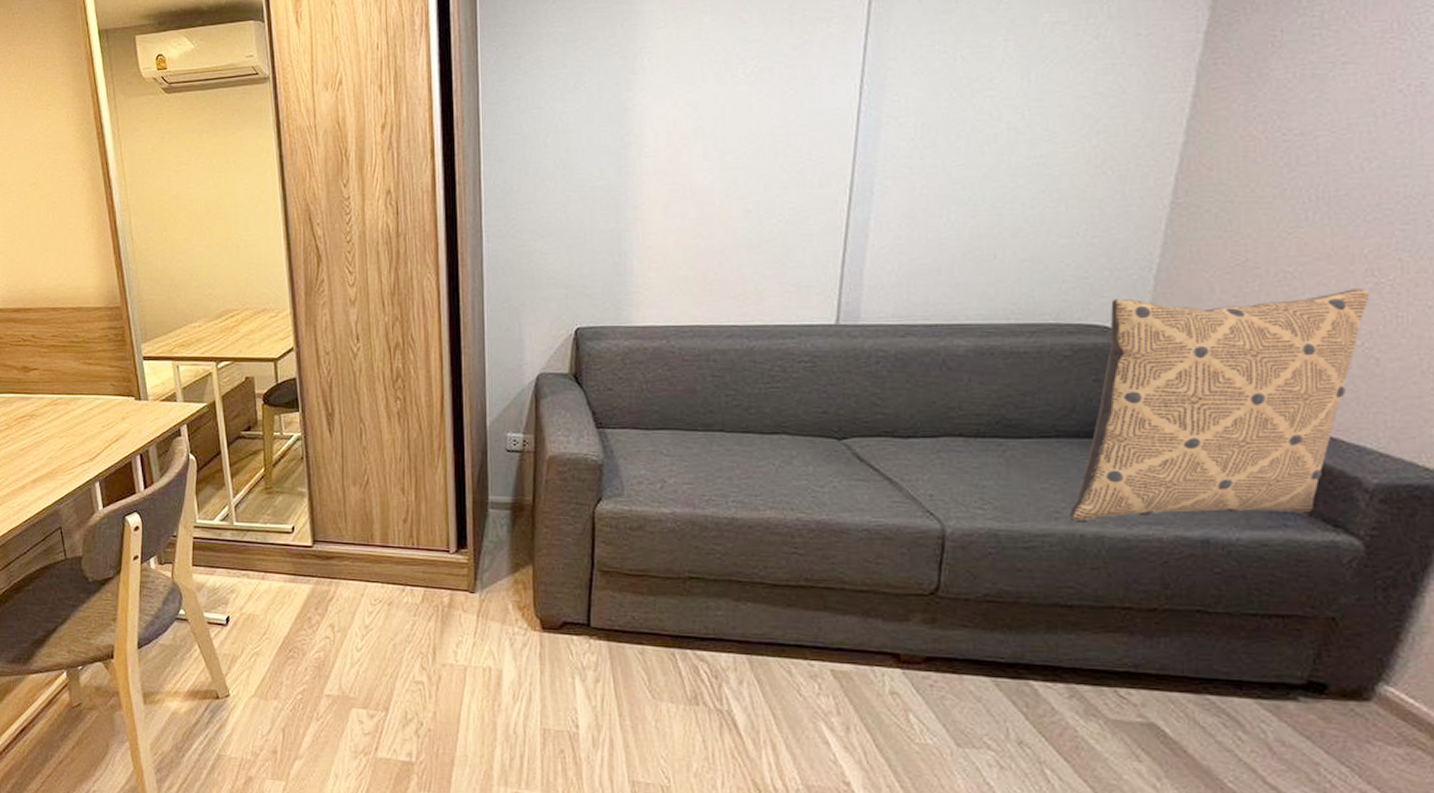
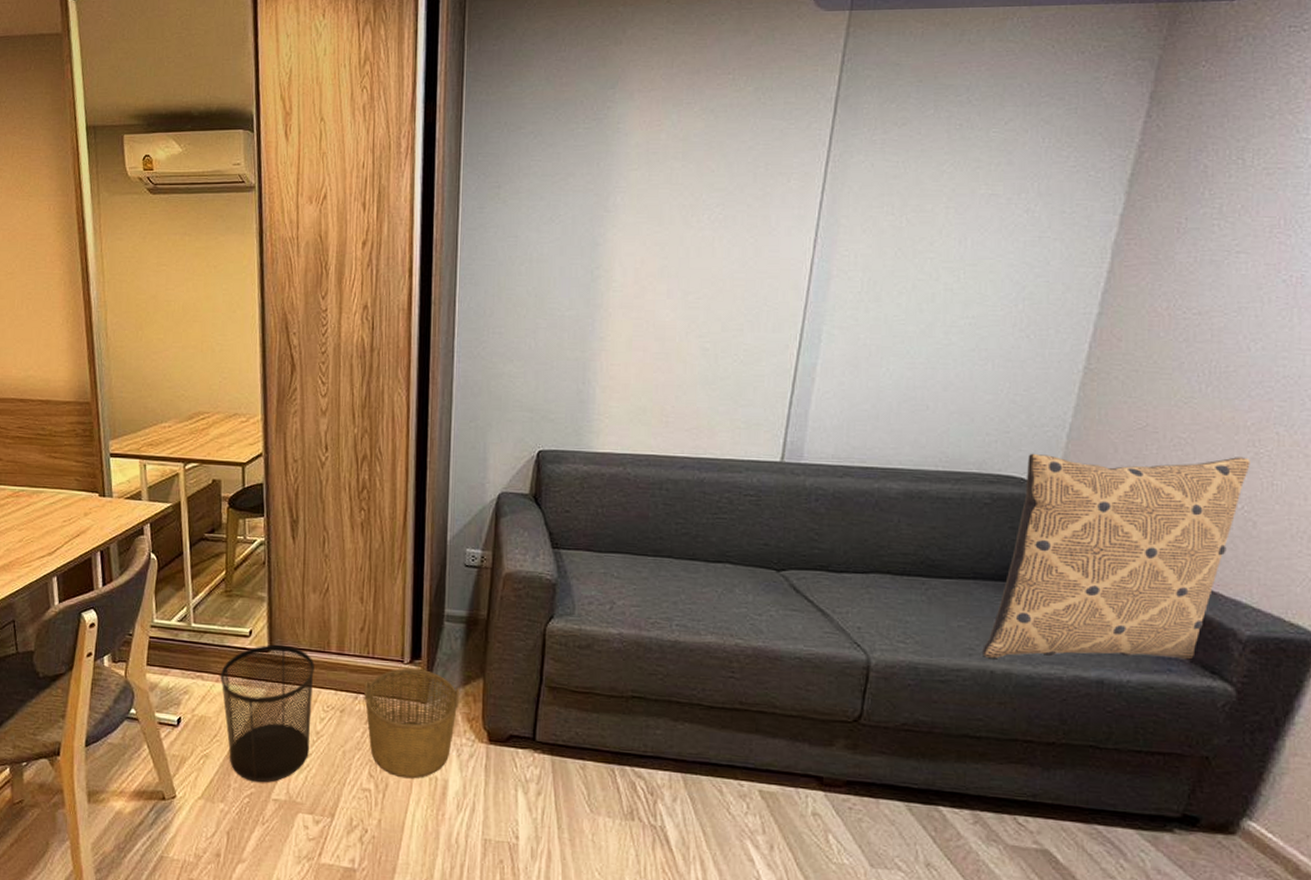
waste bin: none [266,539,359,679] -> present [221,644,315,783]
basket: none [411,558,510,670] -> present [364,668,460,779]

